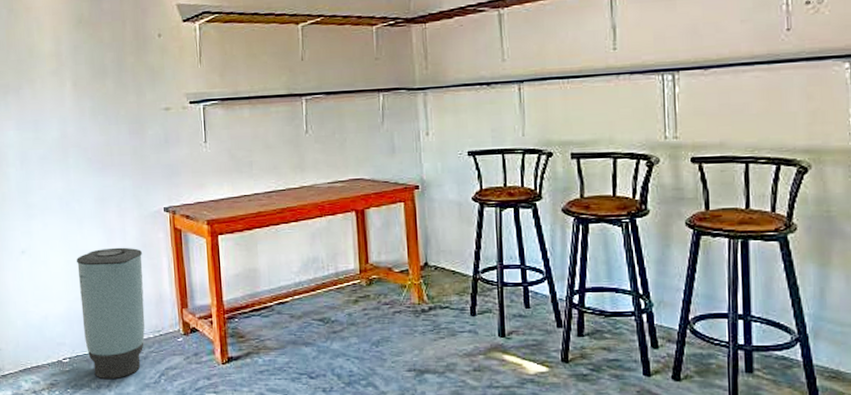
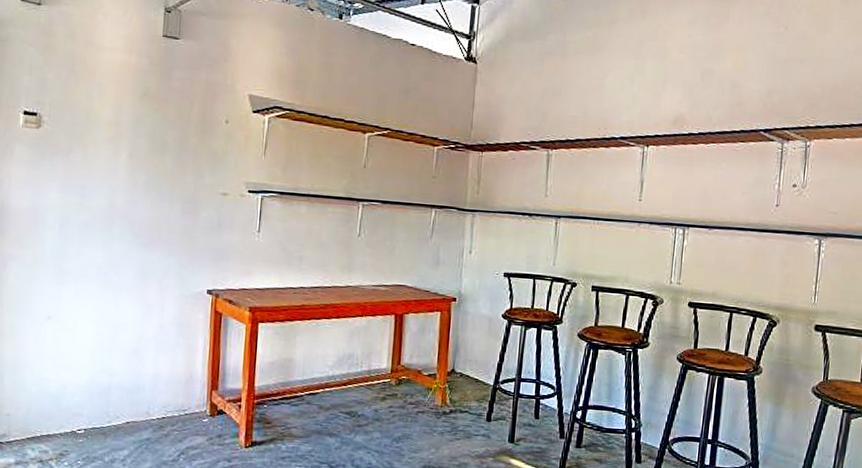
trash can: present [77,247,145,379] -> none [104,323,179,454]

